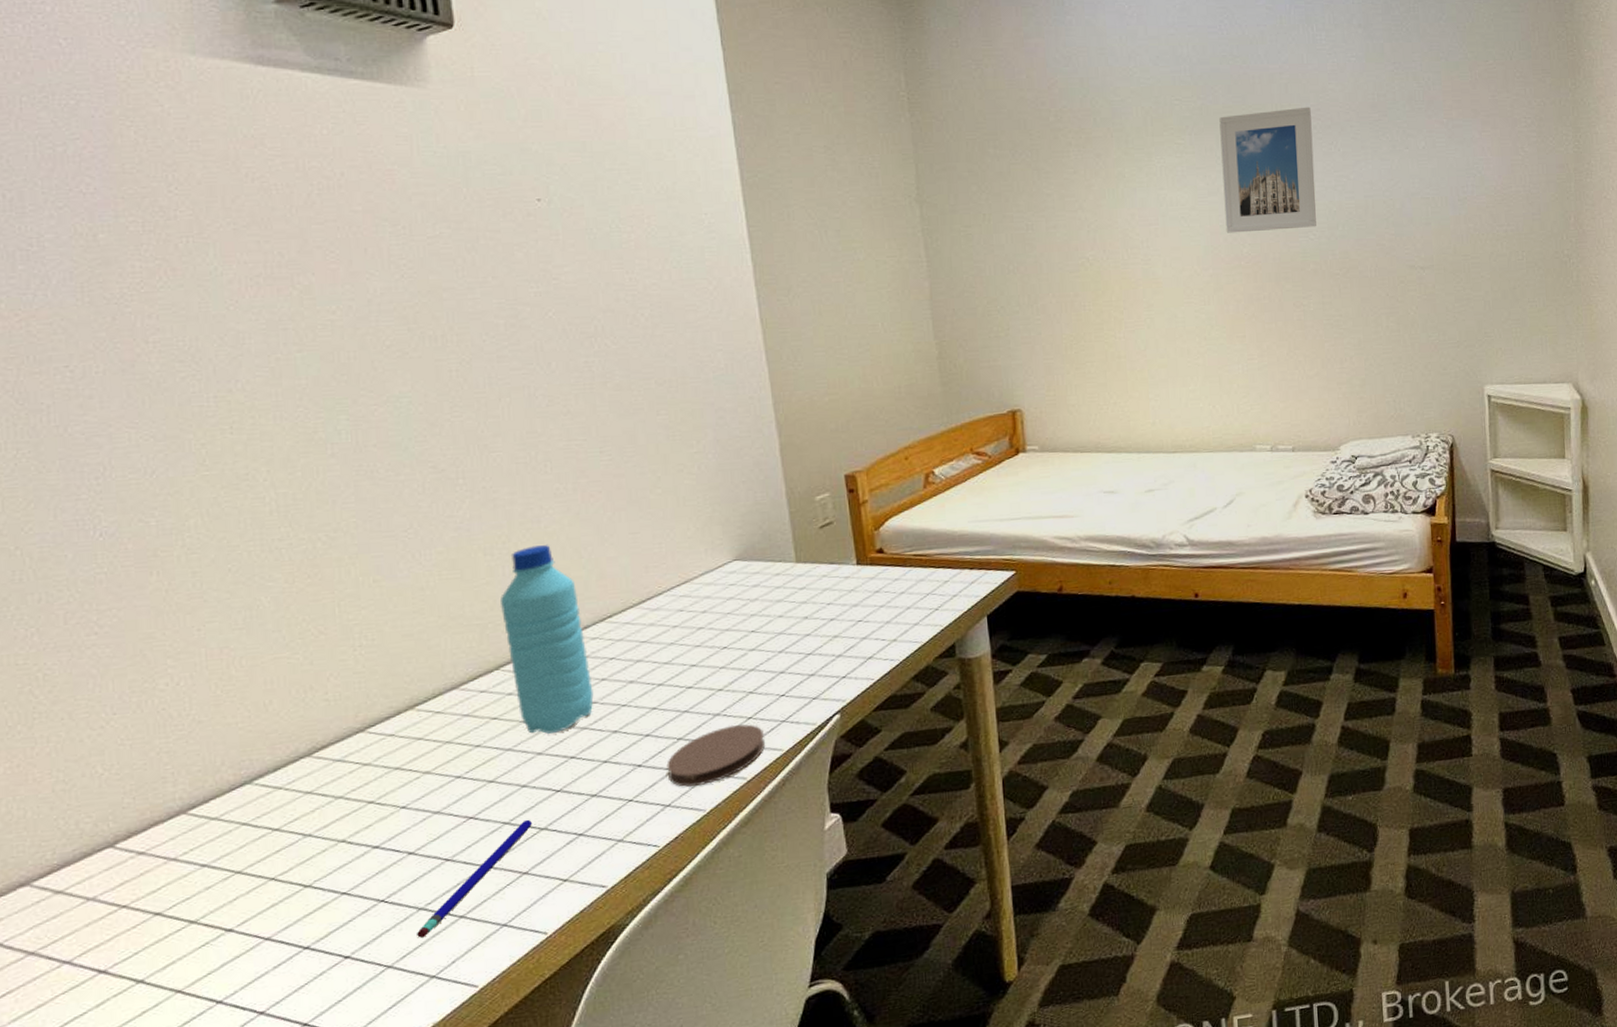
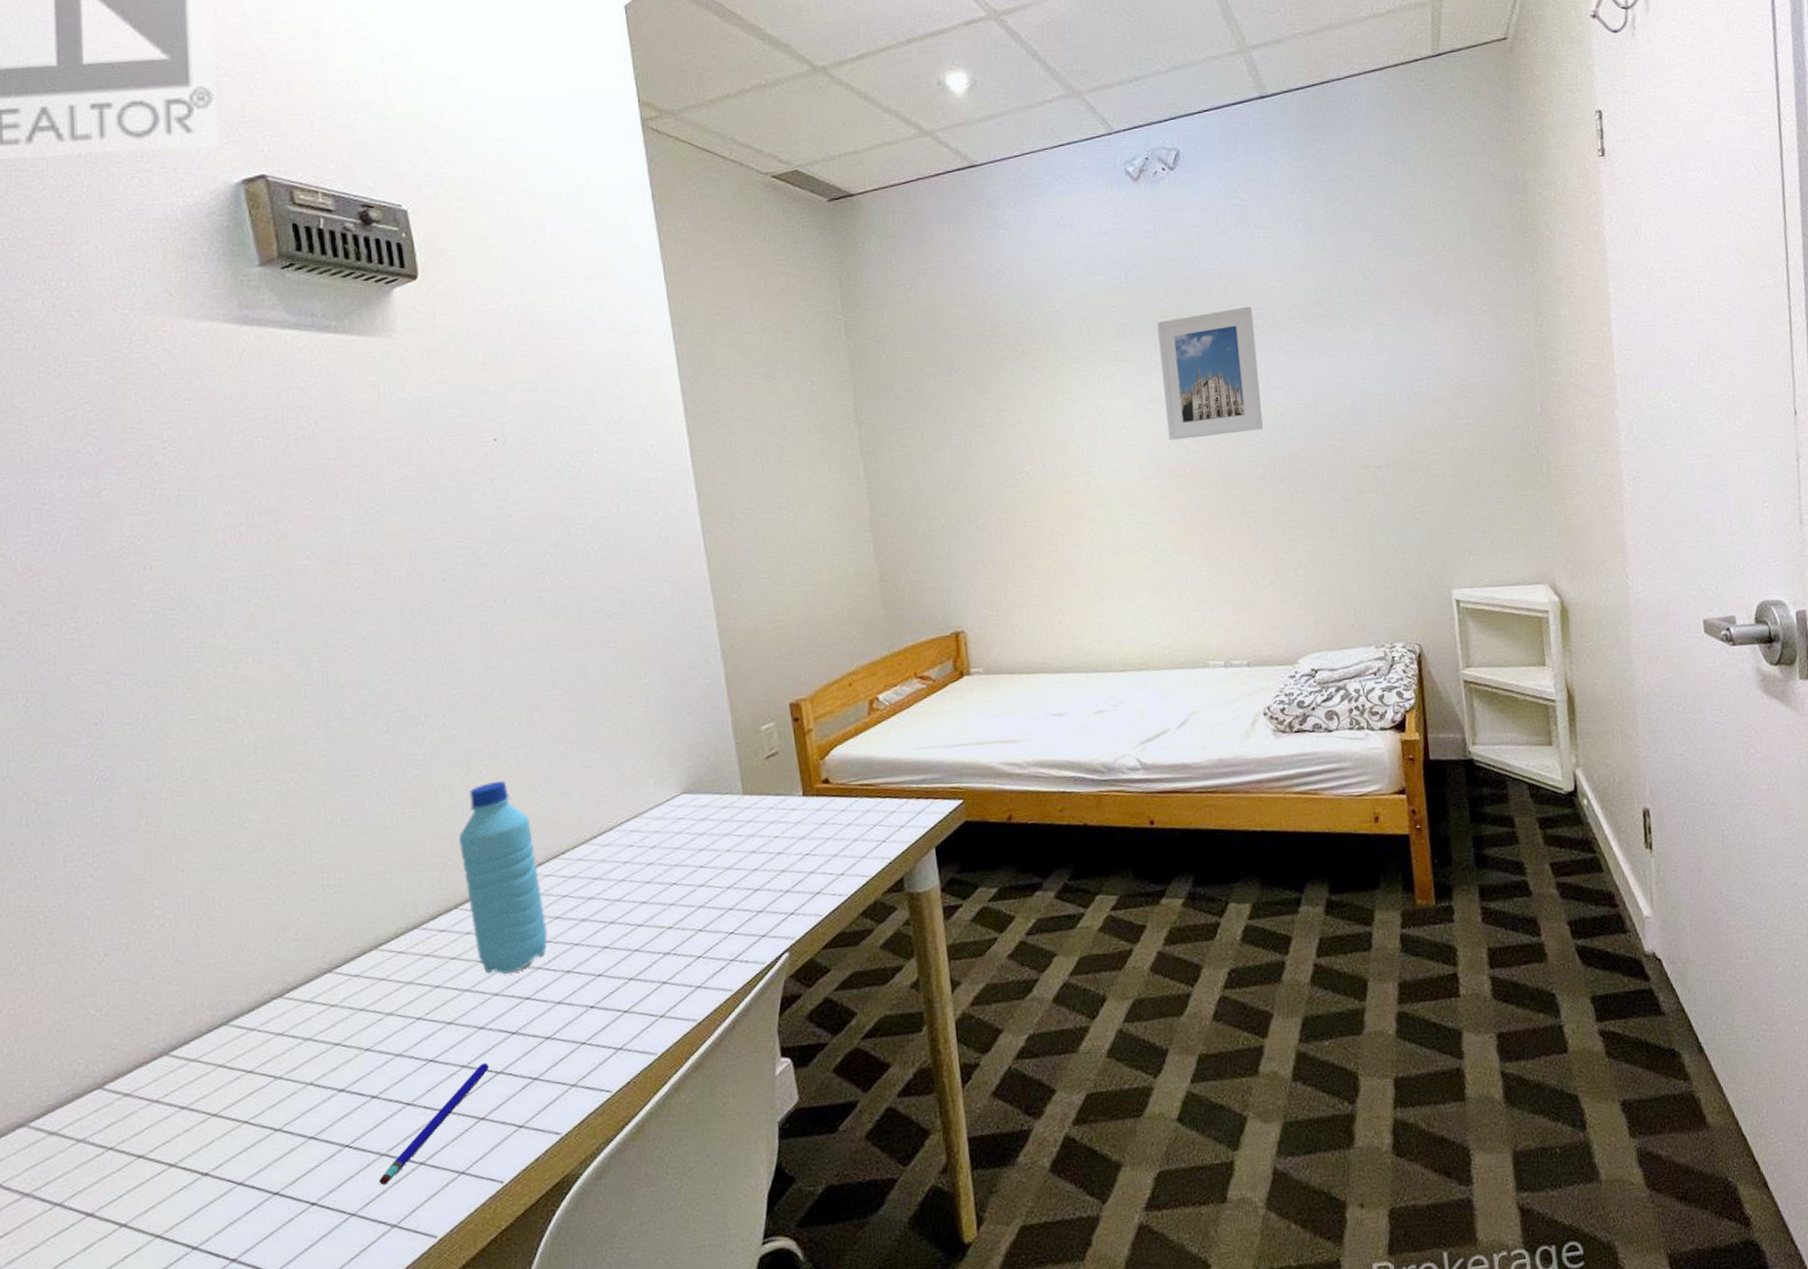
coaster: present [666,724,766,787] -> none [618,963,716,1029]

